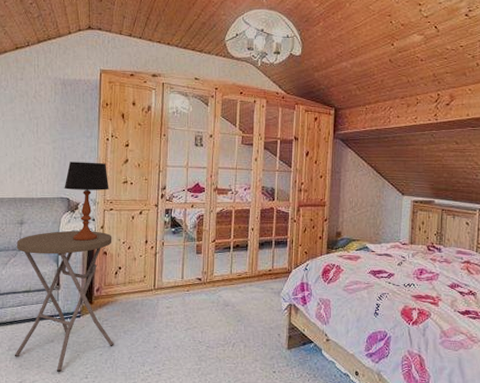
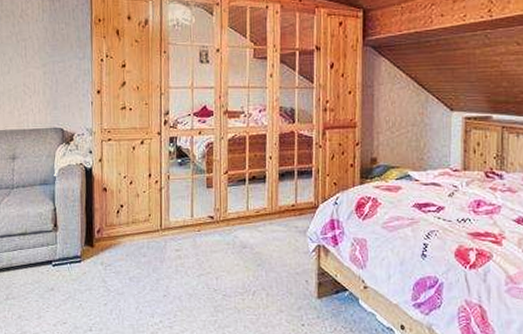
side table: present [14,230,114,373] -> none [10,164,119,325]
table lamp: present [64,162,109,242] -> none [57,86,106,177]

